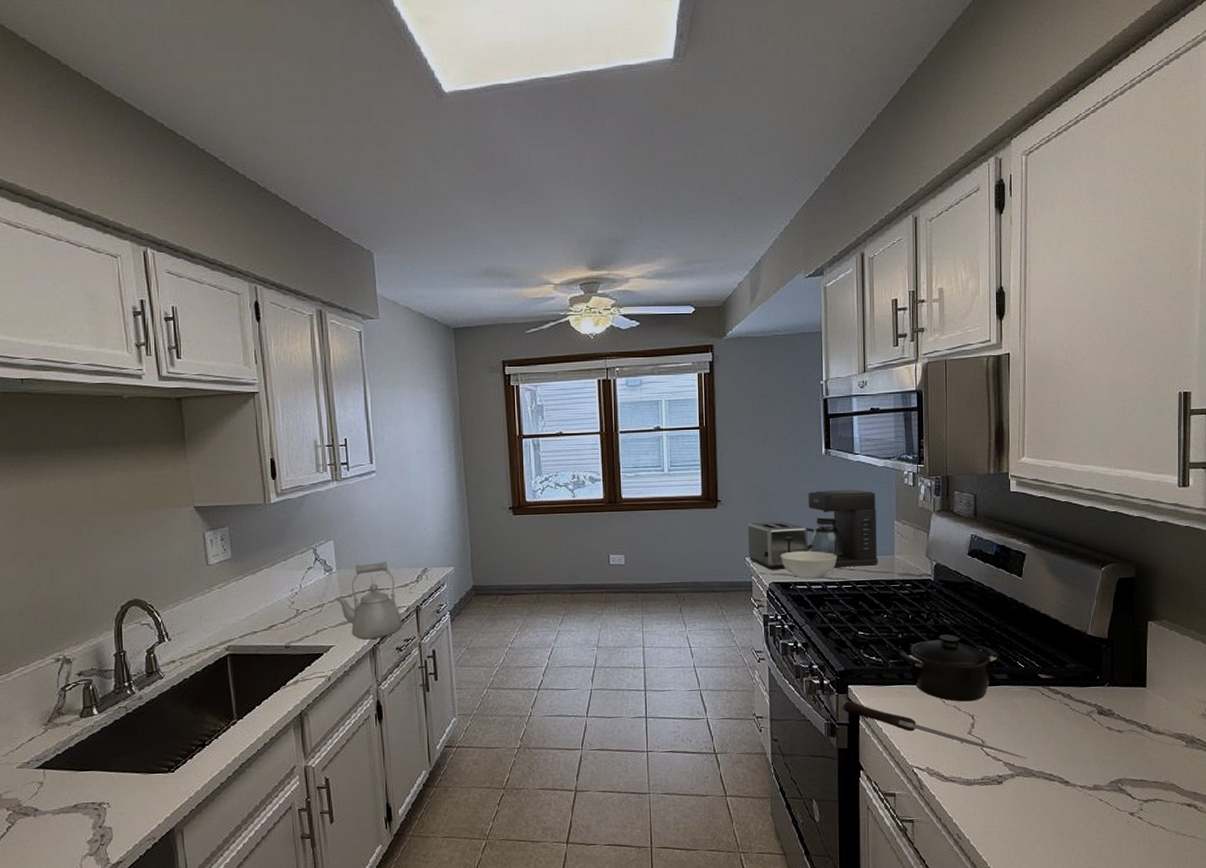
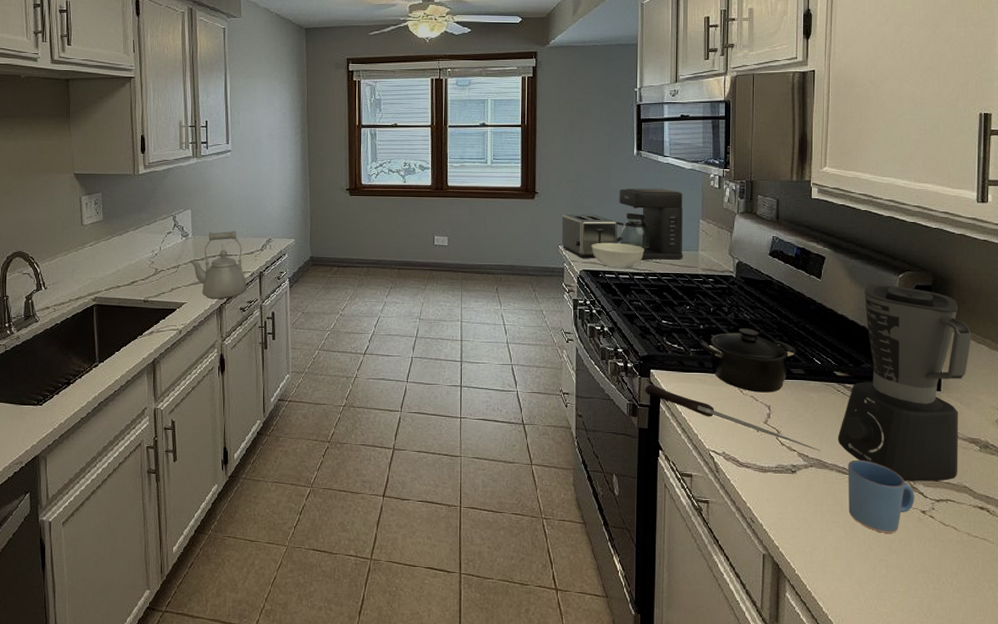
blender: none [1043,578,1176,784] -> present [837,283,972,482]
mug: none [1055,764,1123,839] -> present [848,459,915,533]

